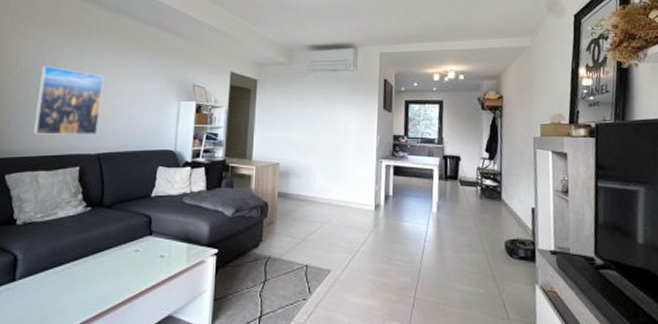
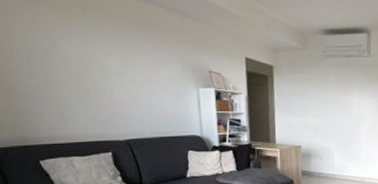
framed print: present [33,66,104,136] -> none [42,49,122,123]

